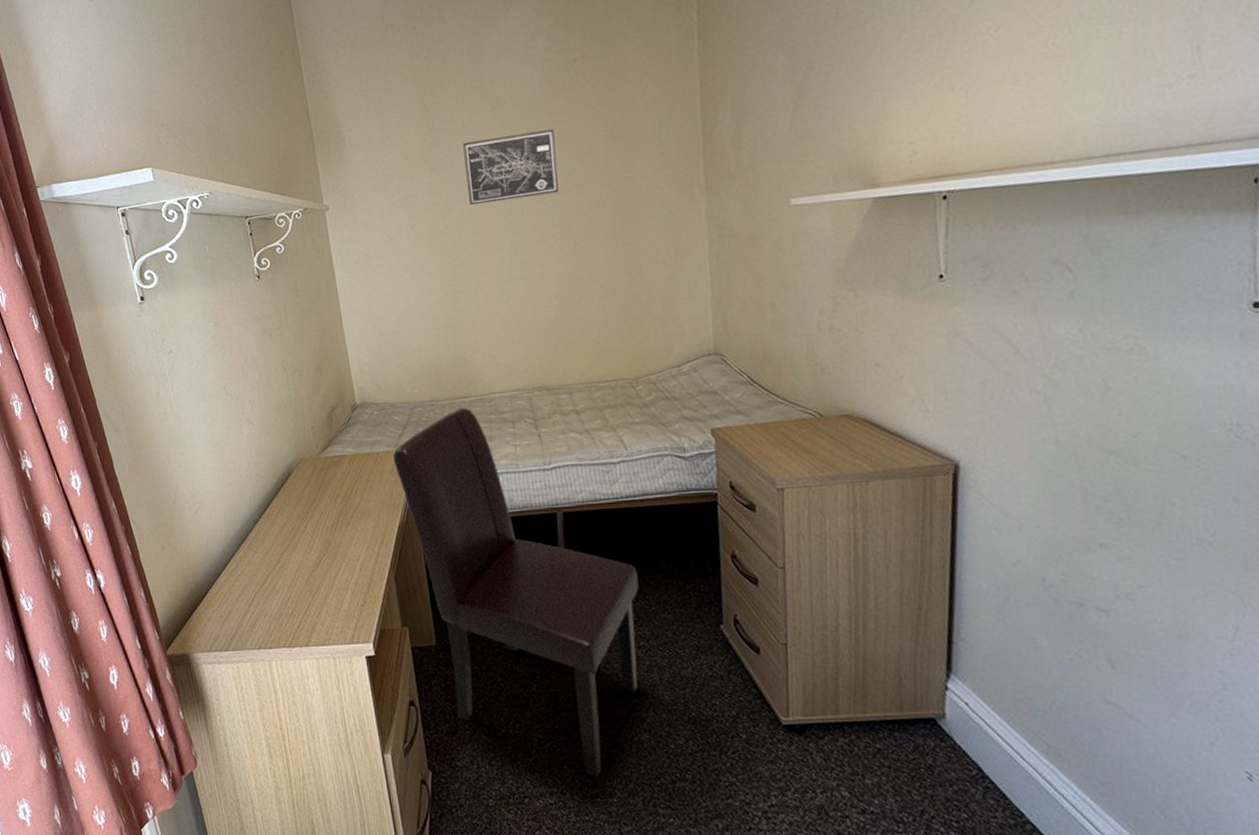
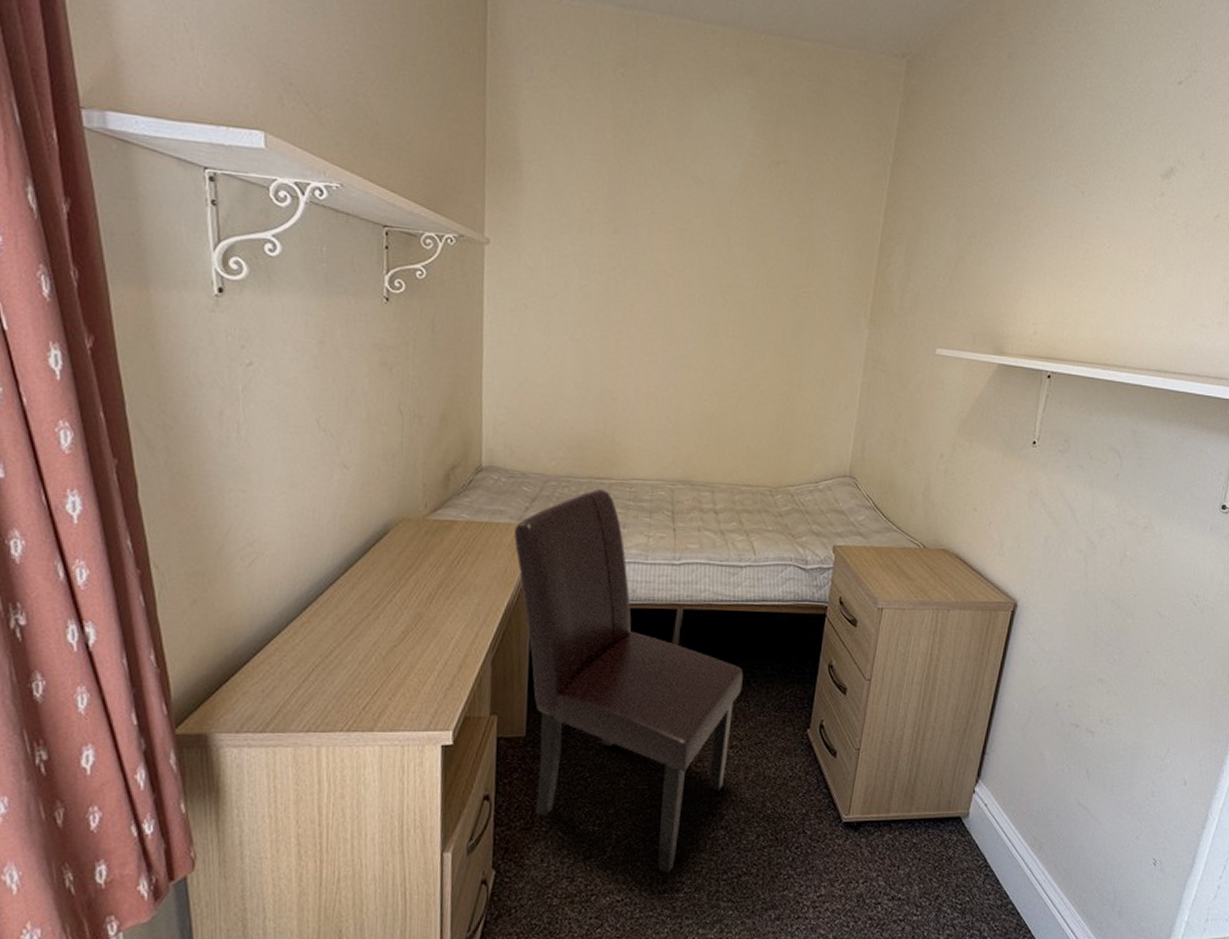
wall art: present [463,129,559,205] -> none [648,212,745,290]

